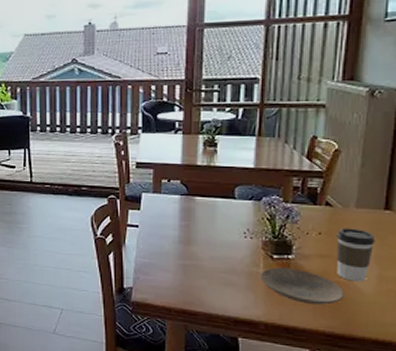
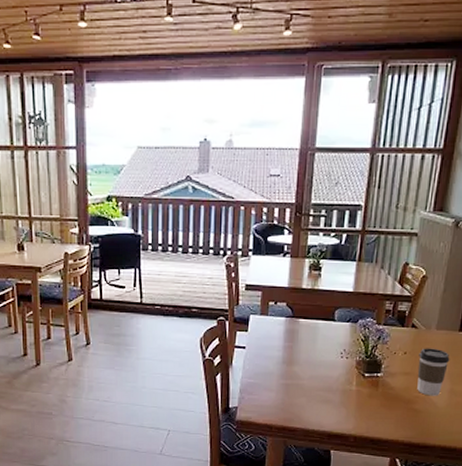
plate: present [259,267,345,305] -> none [352,385,422,417]

